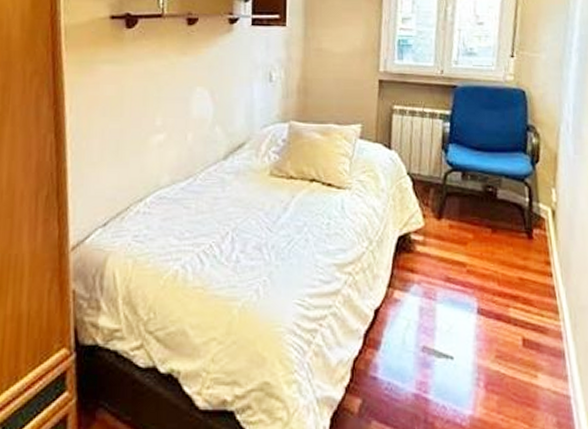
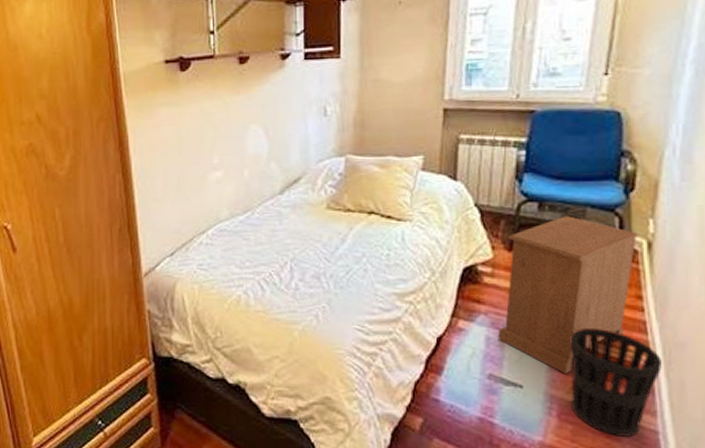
nightstand: none [430,185,544,343] -> present [498,216,638,375]
wastebasket: none [493,294,570,404] -> present [570,327,662,437]

